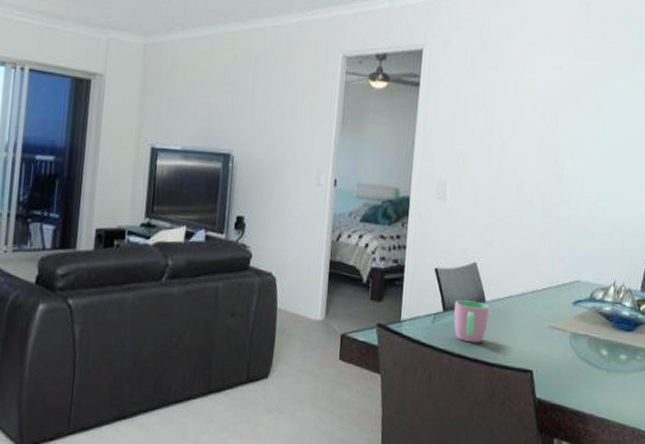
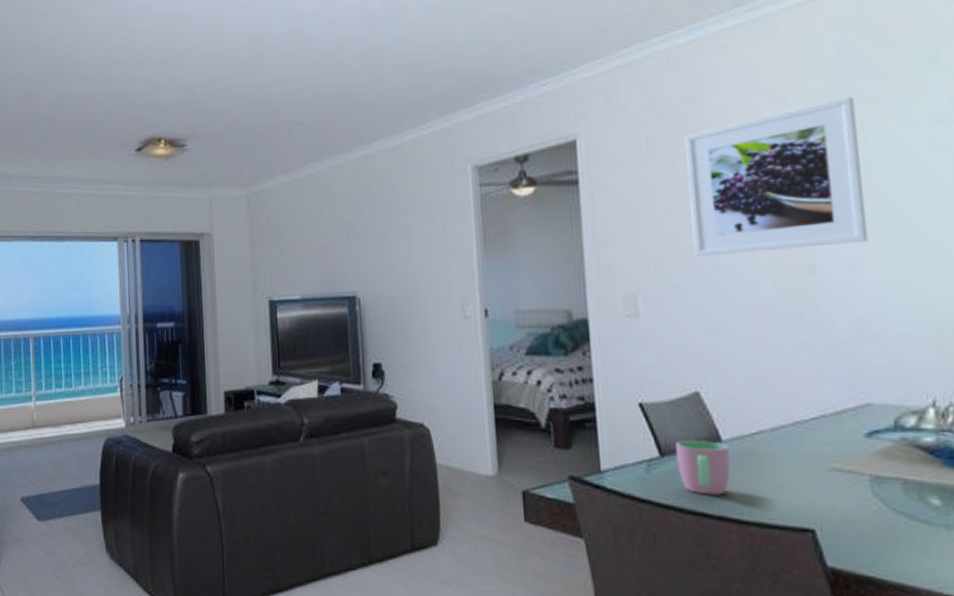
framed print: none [489,54,604,164] -> present [685,96,869,257]

